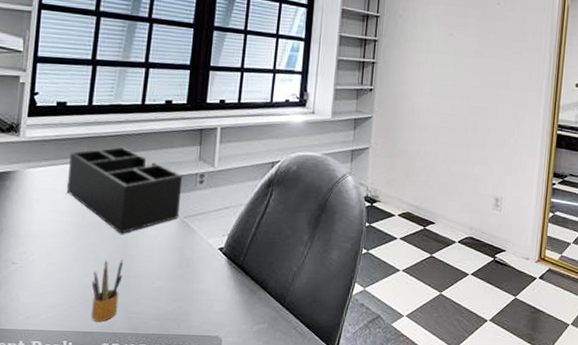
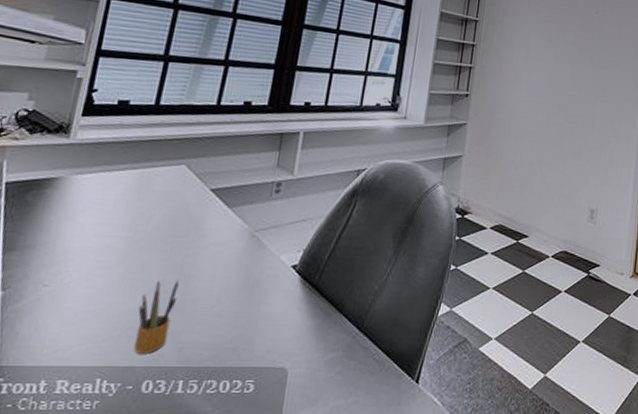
desk organizer: present [66,146,183,234] -> none [118,151,257,250]

